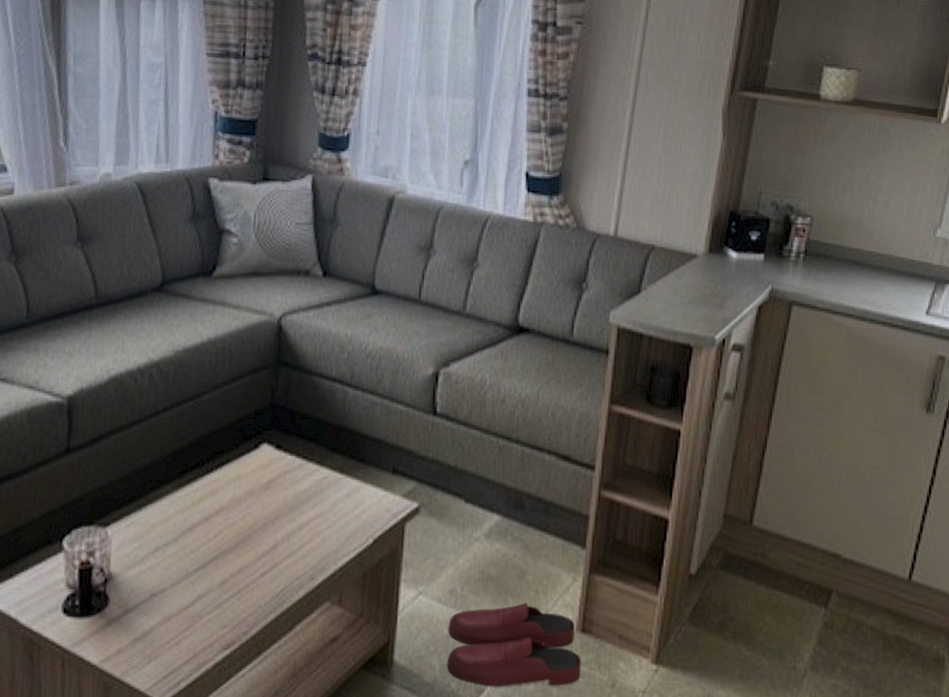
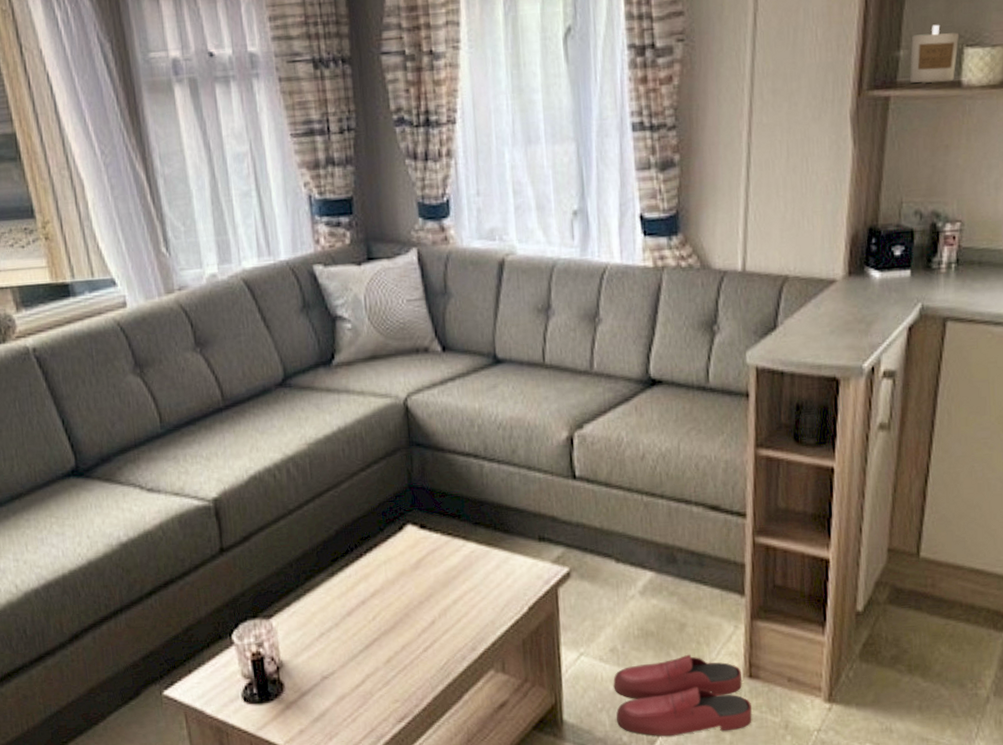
candle: none [775,43,821,94] -> present [909,24,960,84]

